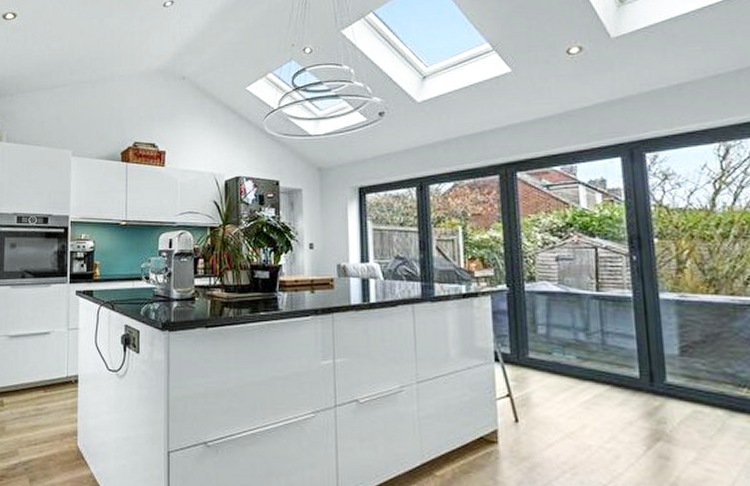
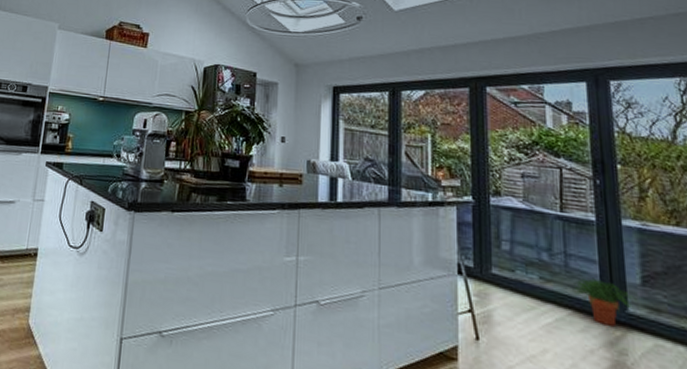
potted plant: none [610,353,677,397] -> present [573,278,638,326]

